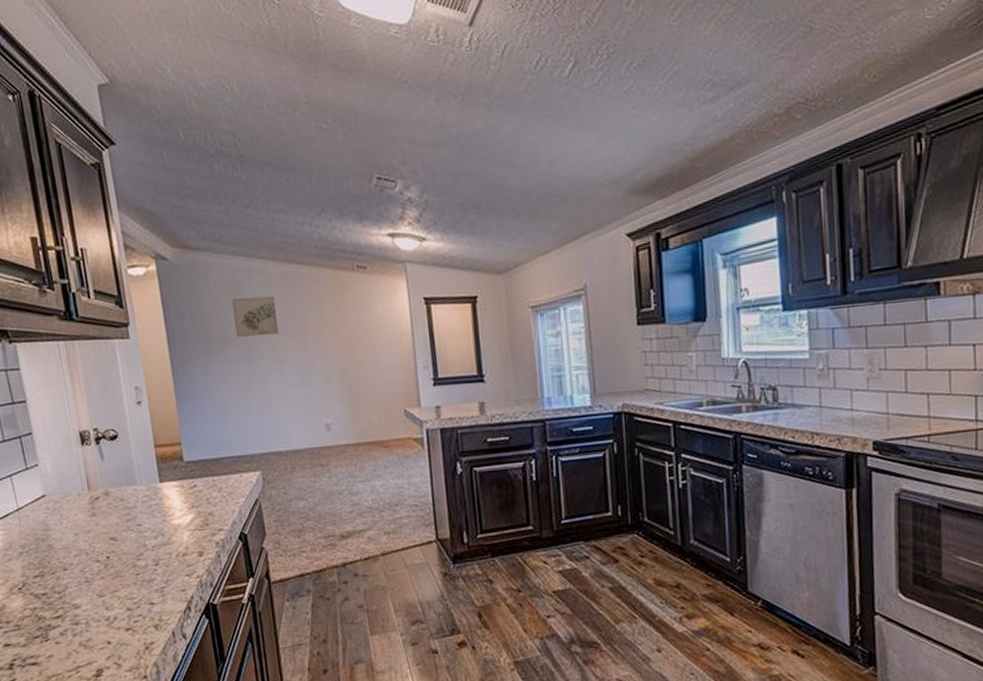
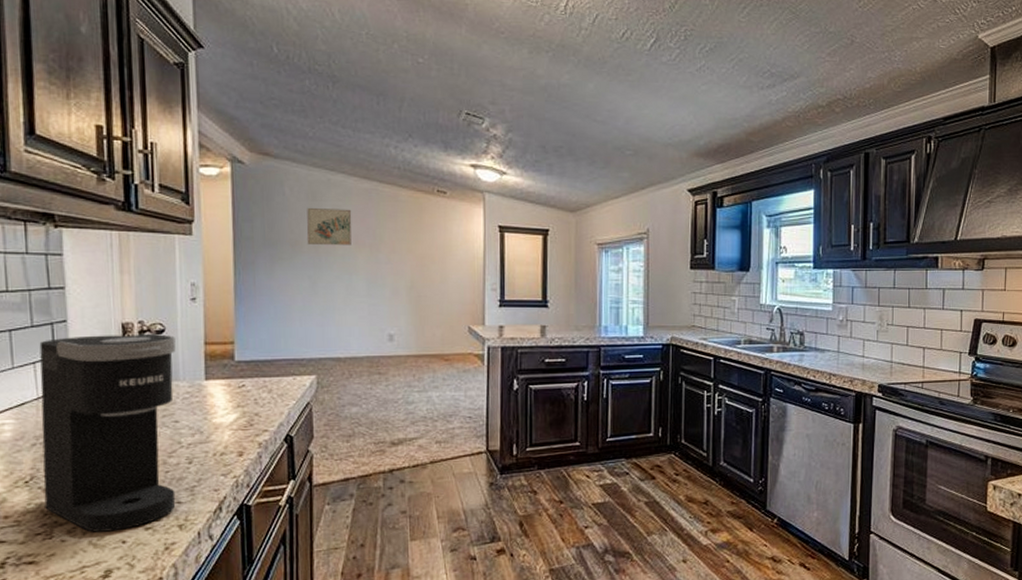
coffee maker: none [12,439,150,634] -> present [39,333,176,532]

